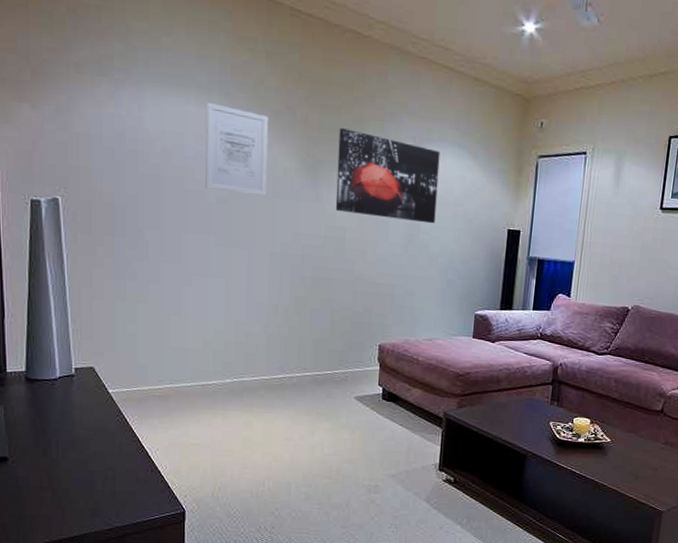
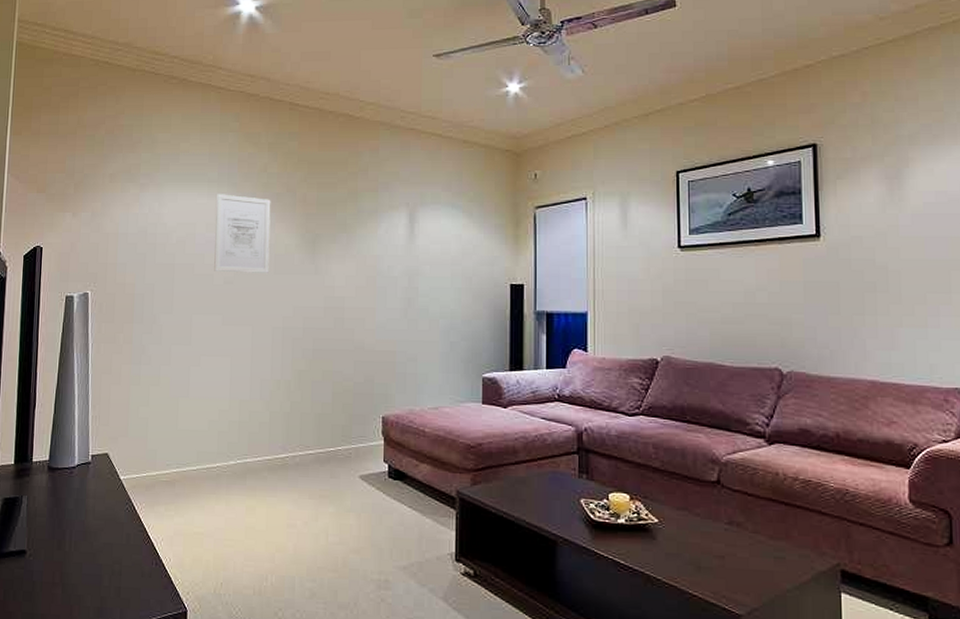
wall art: present [335,128,440,224] -> none [334,203,434,286]

